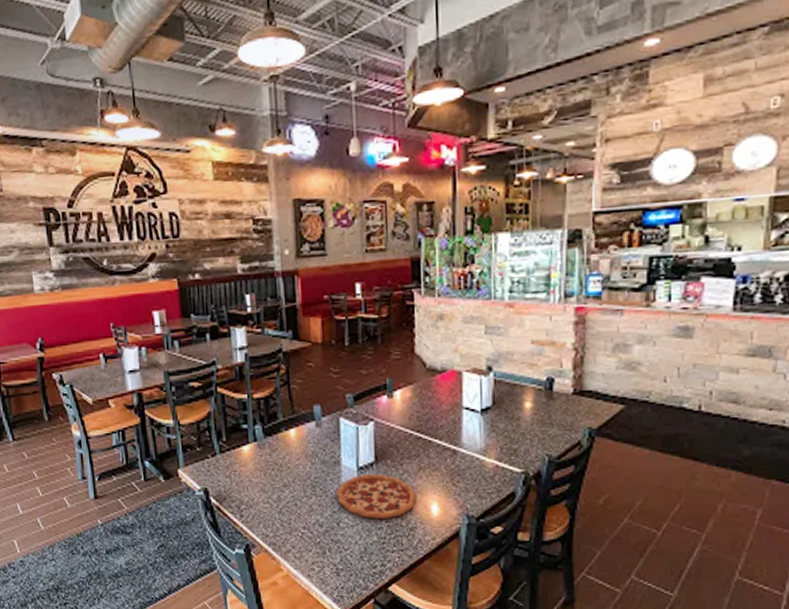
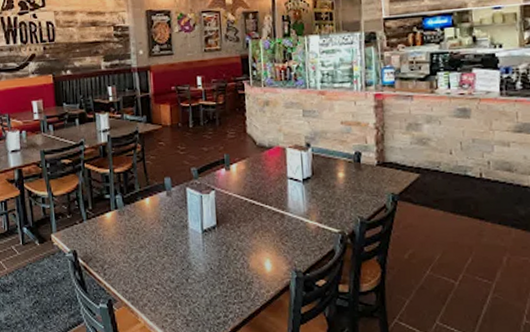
pizza: present [337,473,417,520] -> none [185,235,253,275]

